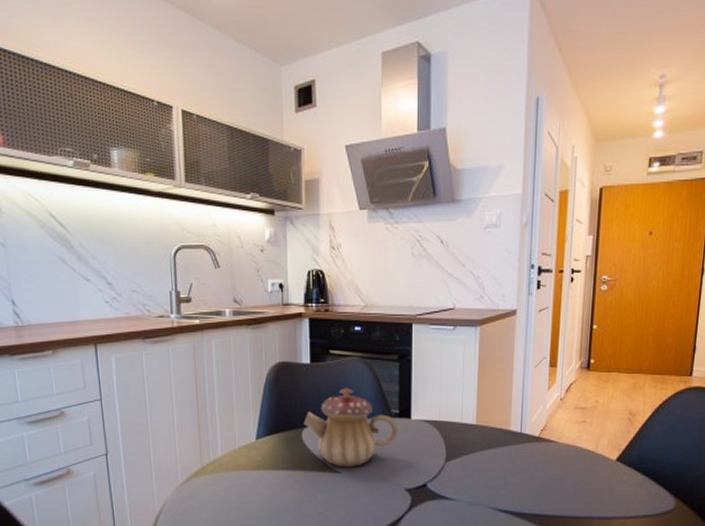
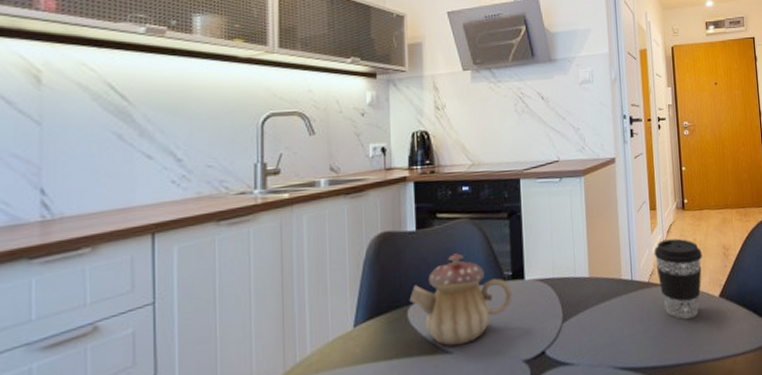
coffee cup: none [548,398,604,476] -> present [654,238,703,320]

